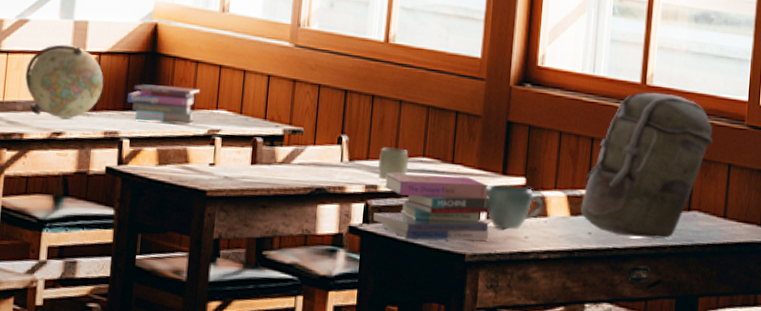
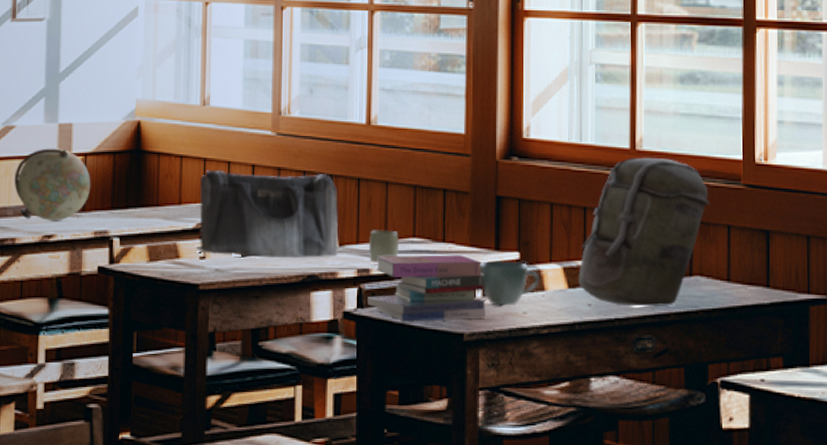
books: present [126,84,200,124] -> none [114,181,186,219]
saddlebag: none [205,76,351,172] -> present [195,169,339,259]

